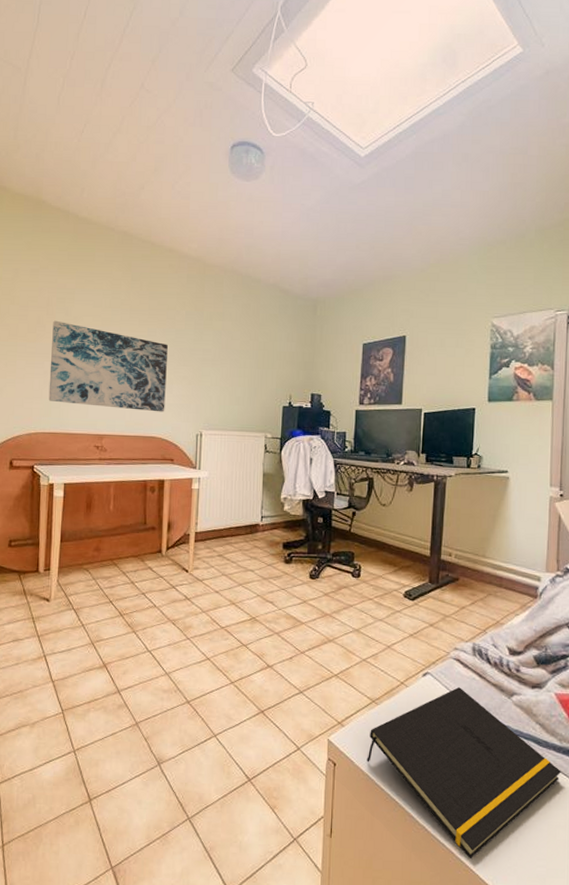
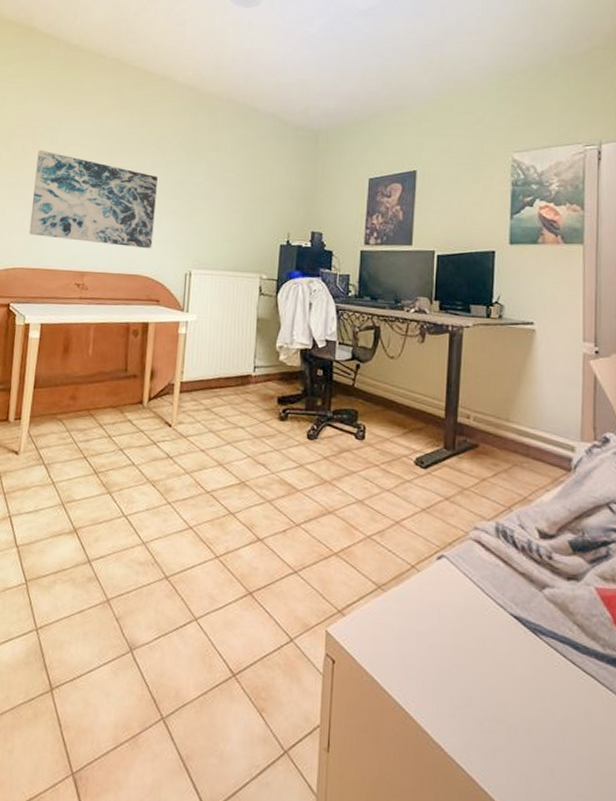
notepad: present [367,687,561,858] -> none [371,575,605,790]

